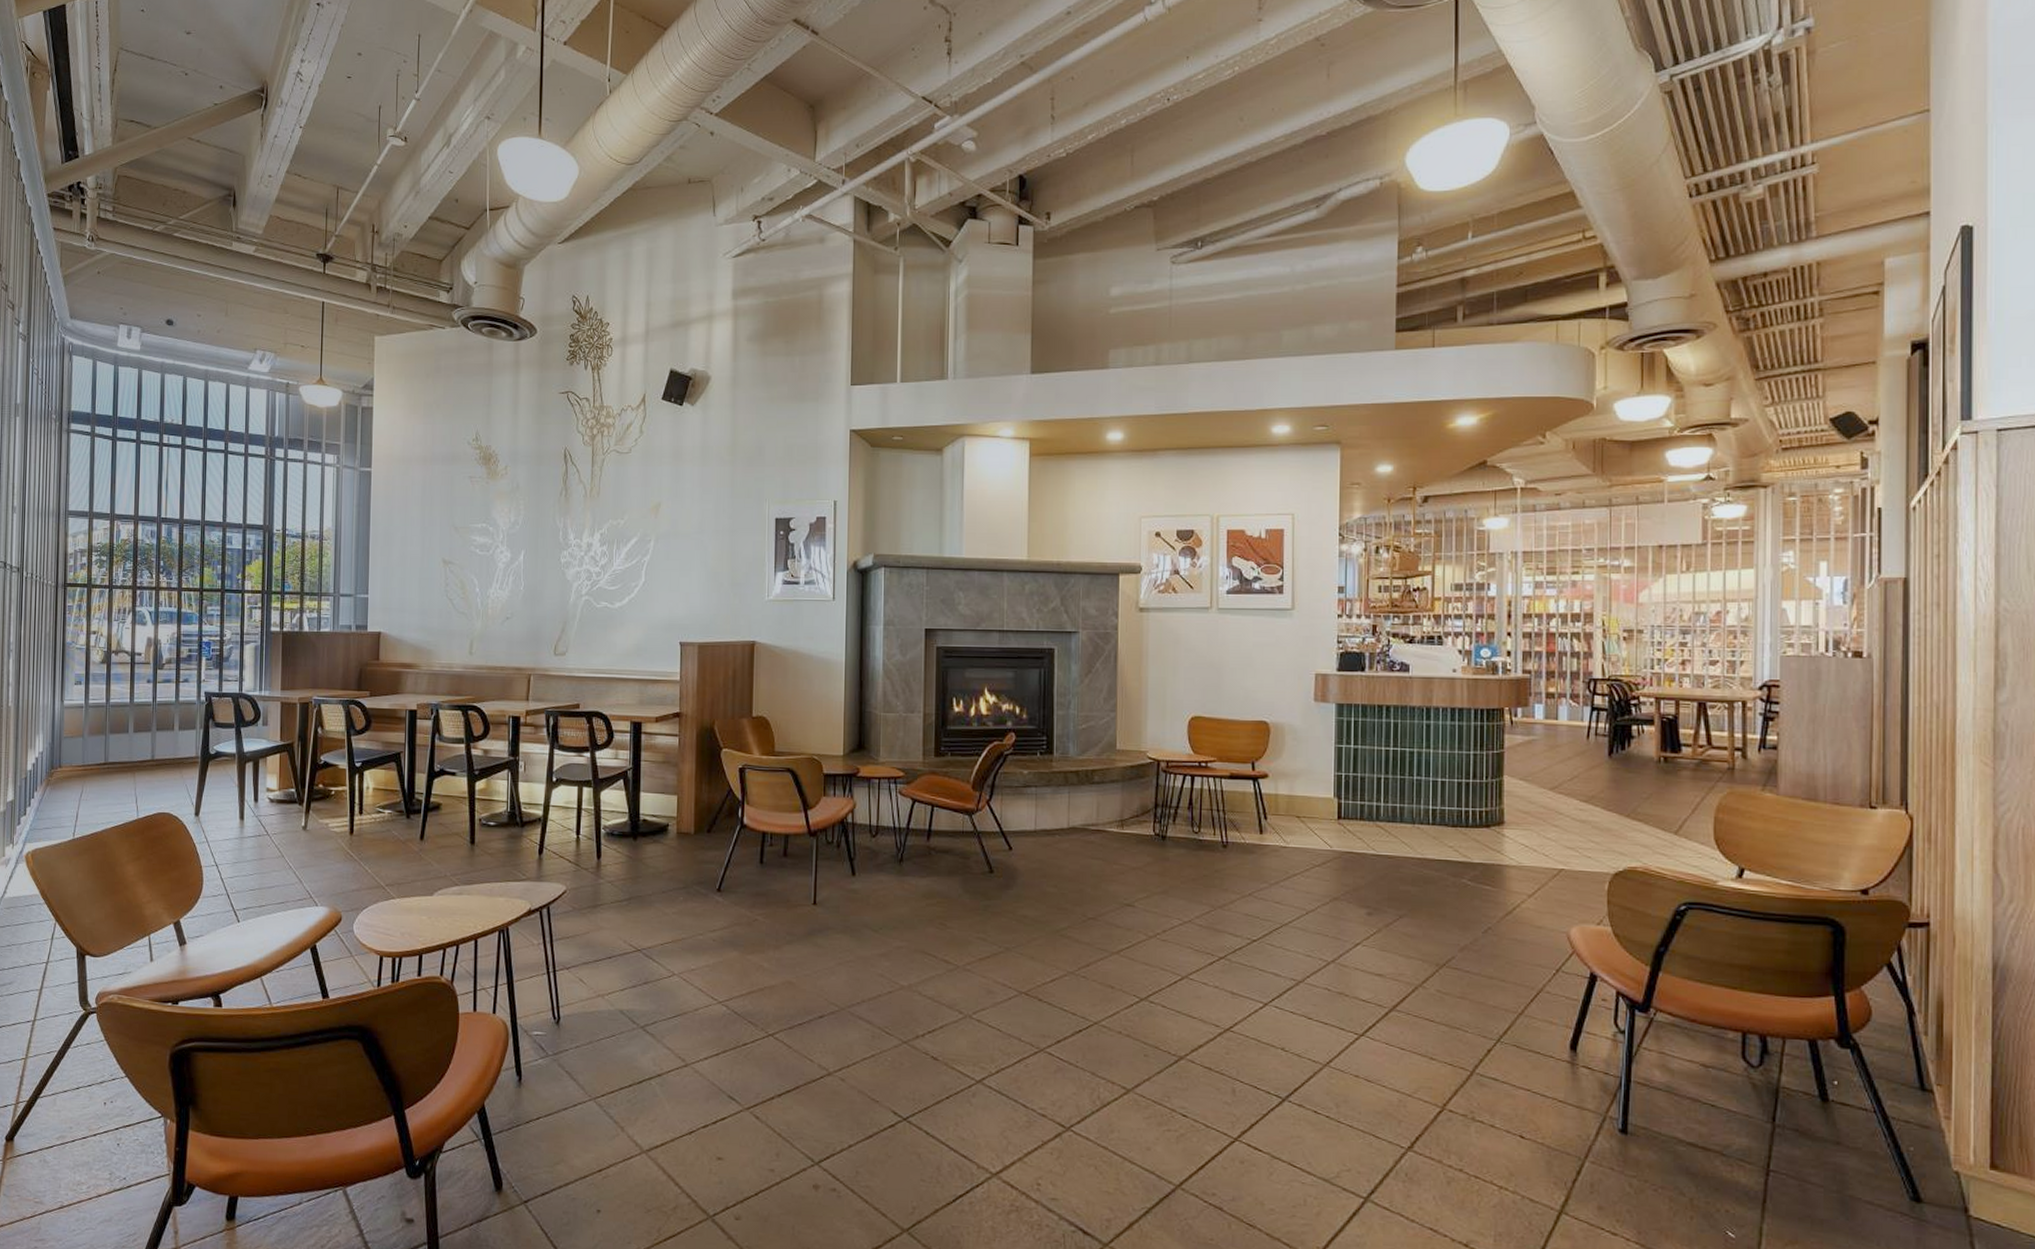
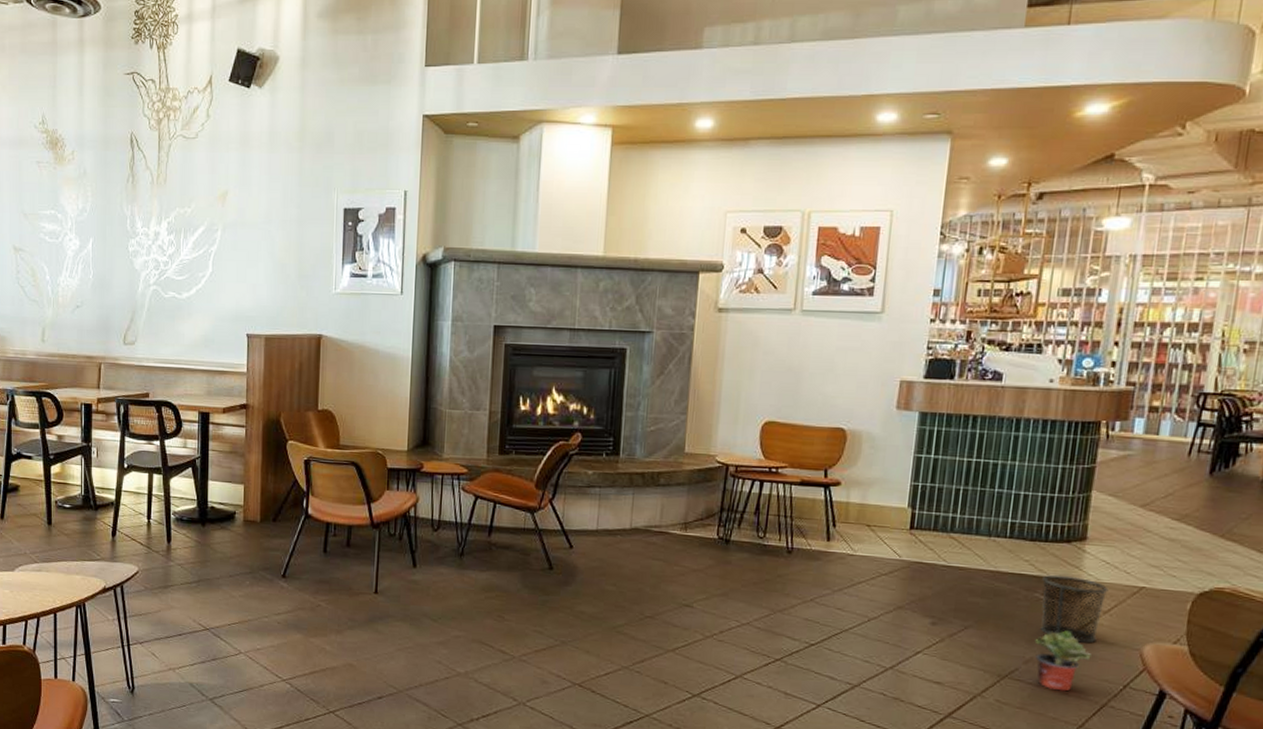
potted plant: none [1467,916,1522,979] -> present [1034,630,1092,692]
waste bin: none [1468,860,1530,928] -> present [1040,574,1109,643]

